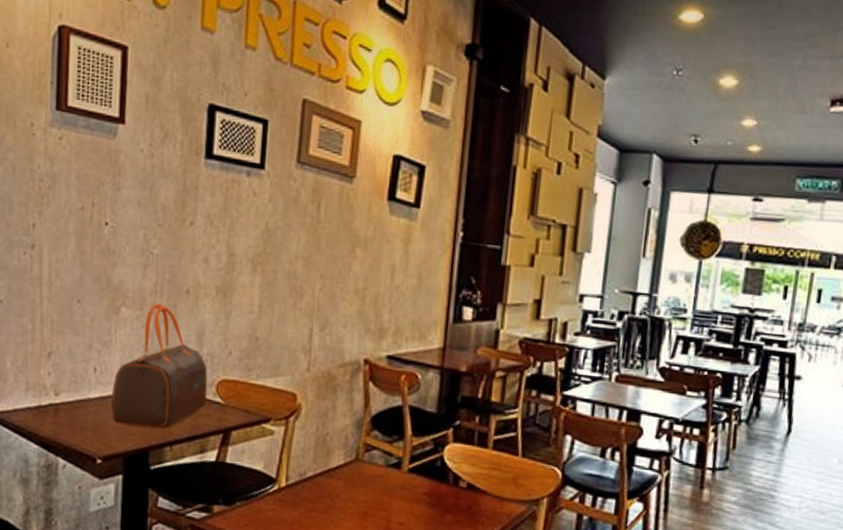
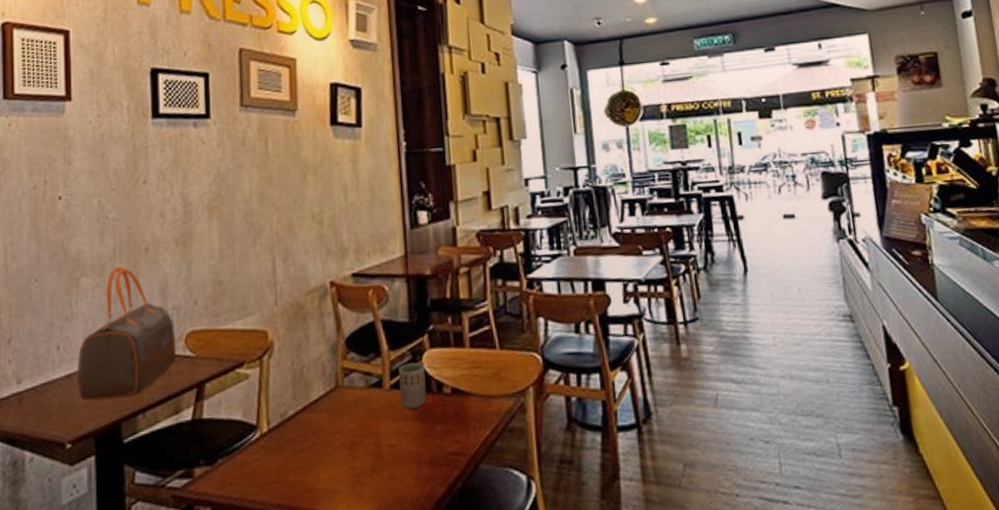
cup: none [416,452,445,495] -> present [398,362,427,409]

